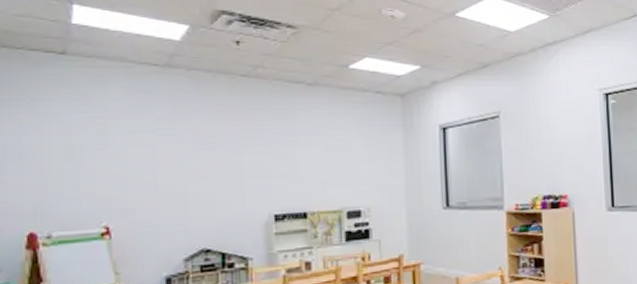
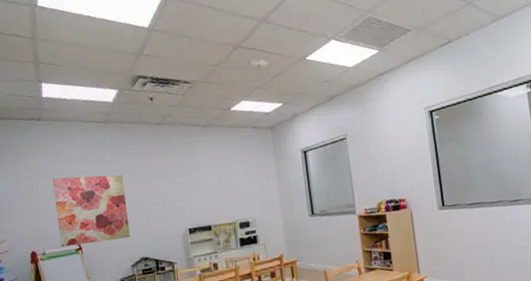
wall art: none [75,134,186,229] -> present [52,175,130,247]

